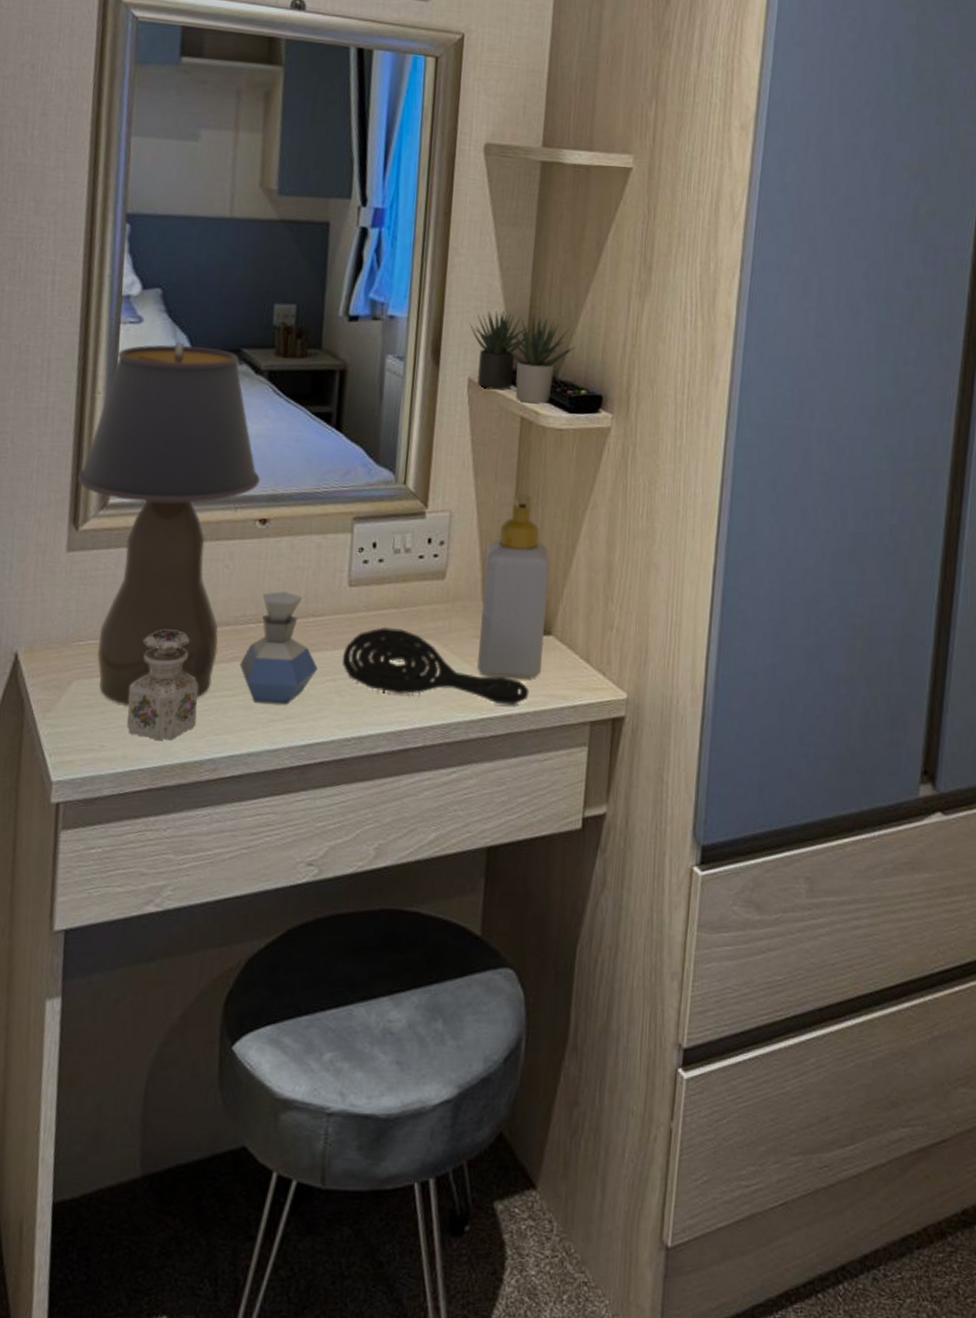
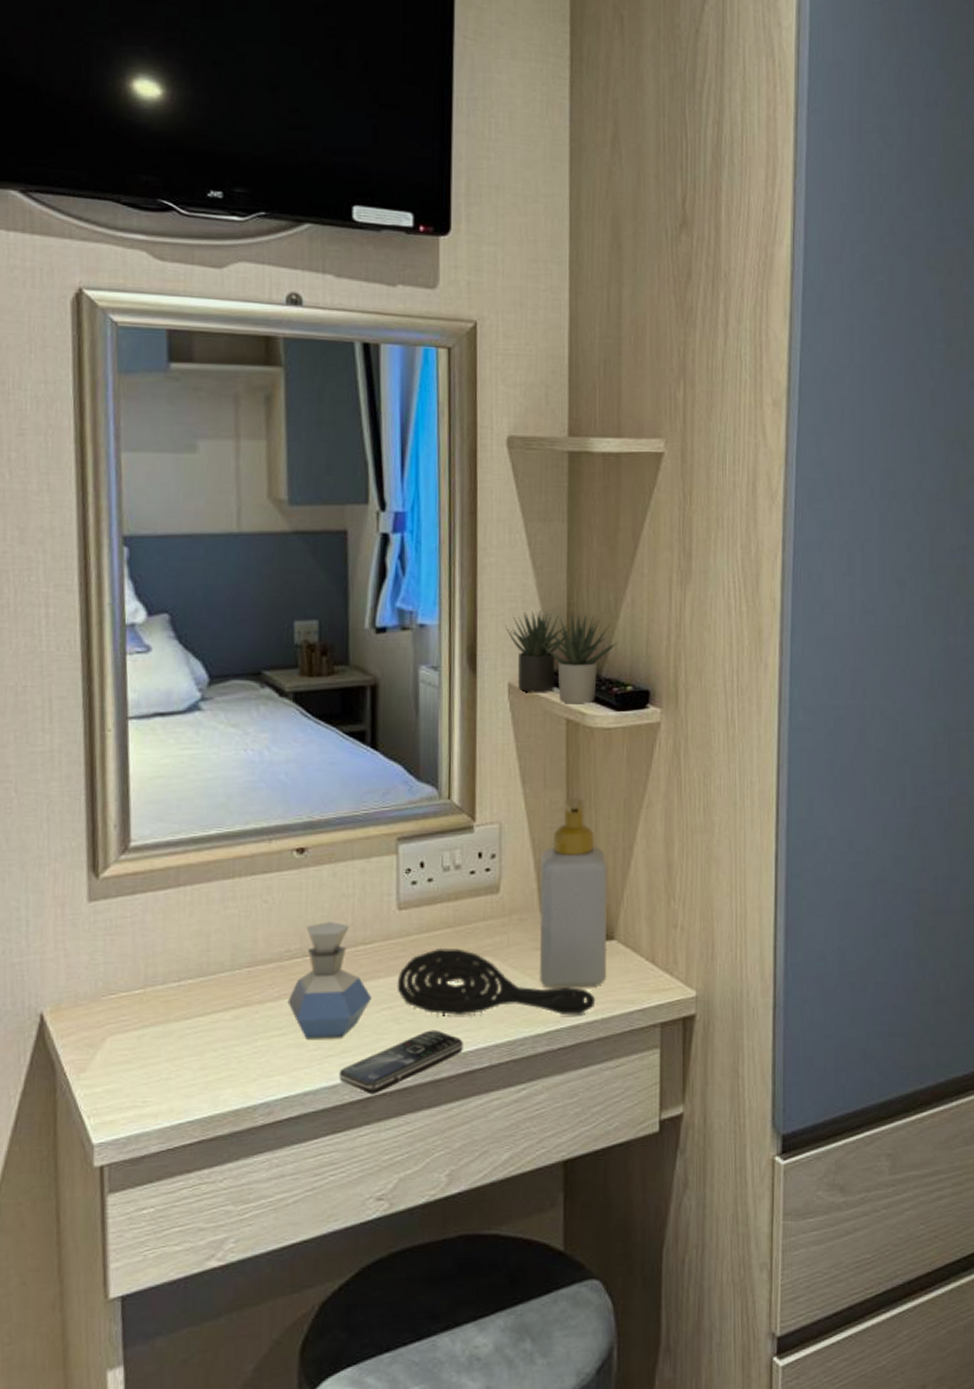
table lamp: present [77,343,260,705] -> none [92,670,294,1056]
perfume bottle: present [127,629,199,741] -> none [169,973,246,1090]
mobile phone: none [281,705,400,762] -> present [339,1030,463,1095]

